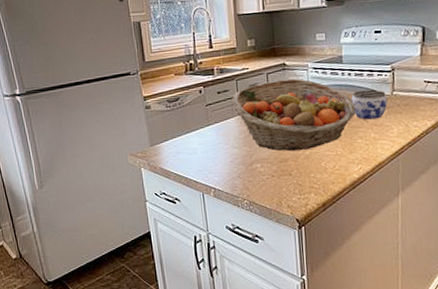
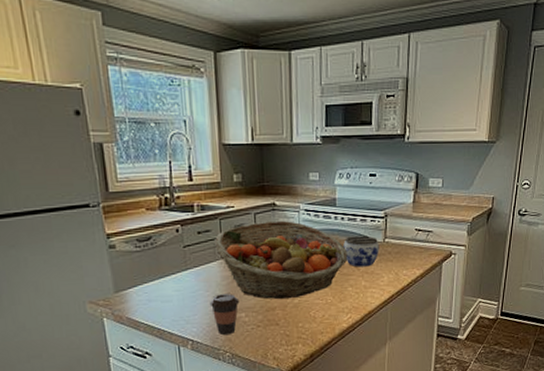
coffee cup: none [229,146,255,184] -> present [209,293,240,336]

